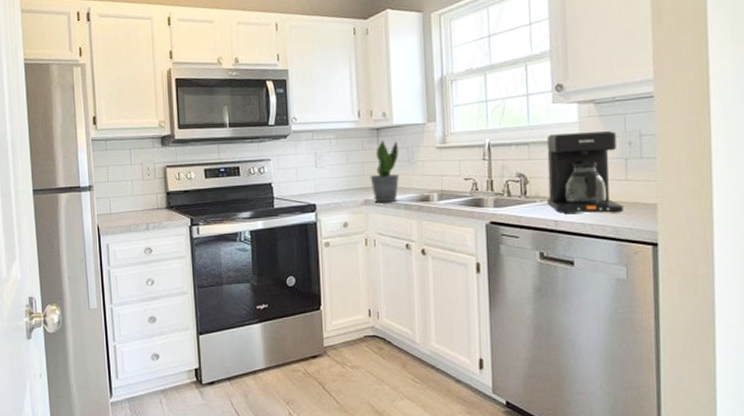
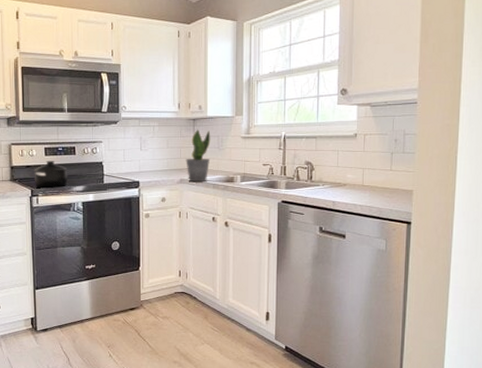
saucepan: none [193,184,232,217] -> present [34,161,68,189]
coffee maker: present [546,131,624,214] -> none [328,130,387,197]

